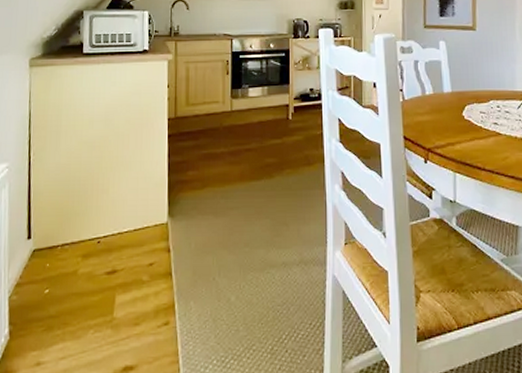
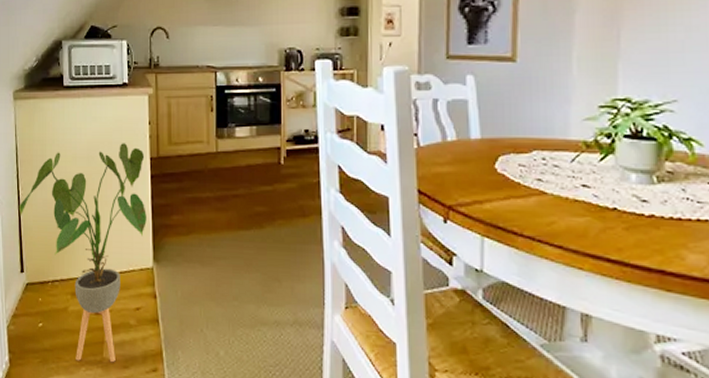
house plant: none [29,106,163,324] -> present [18,143,147,363]

